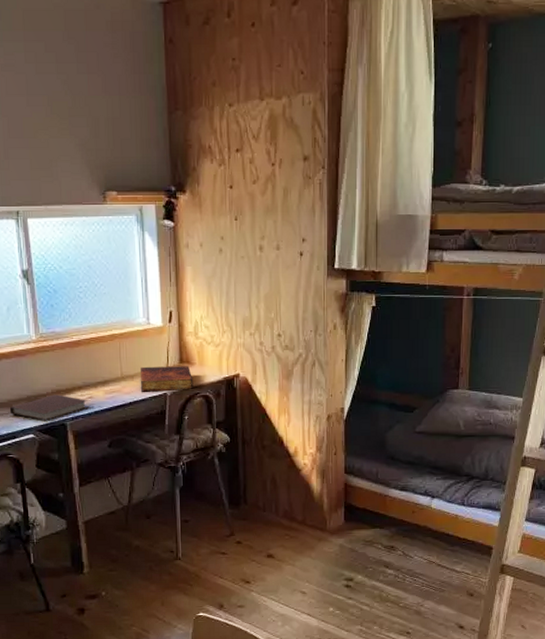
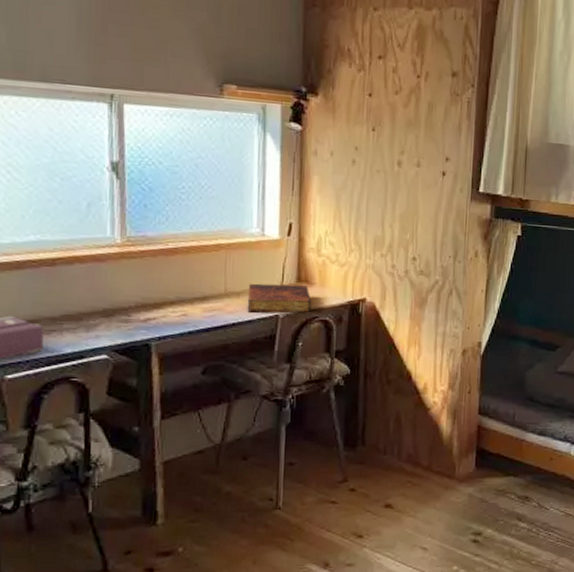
notebook: present [9,394,88,421] -> none [78,309,181,340]

